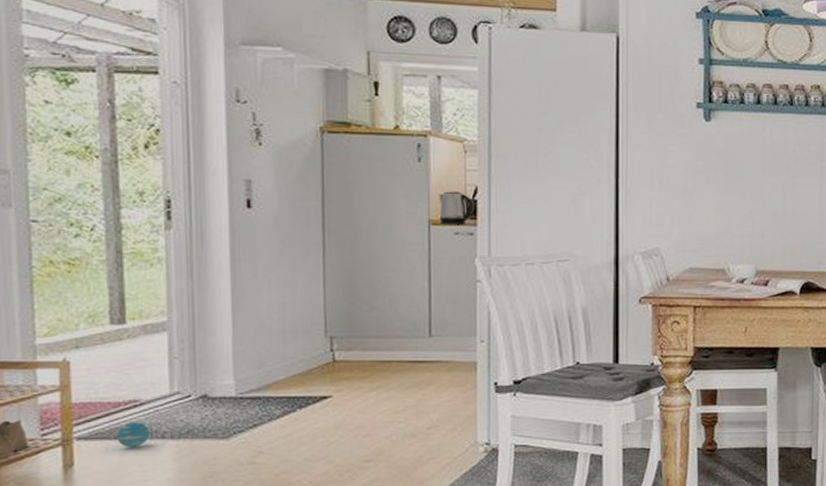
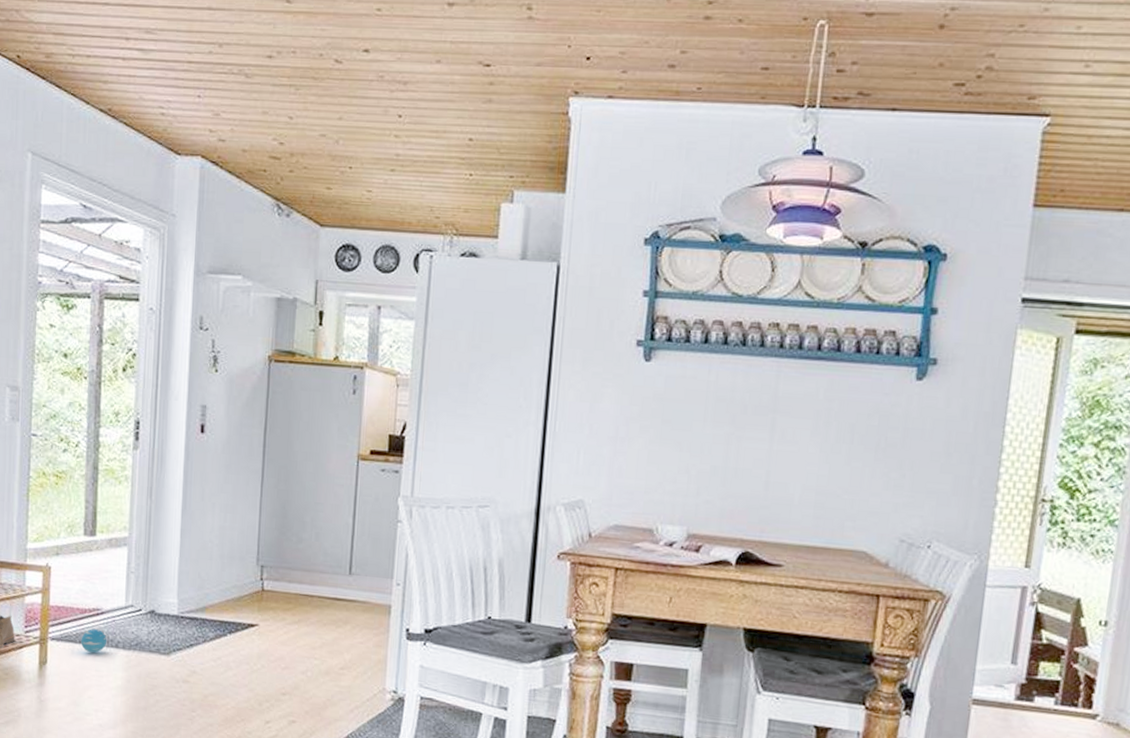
kettle: present [439,190,474,226] -> none [368,425,402,462]

